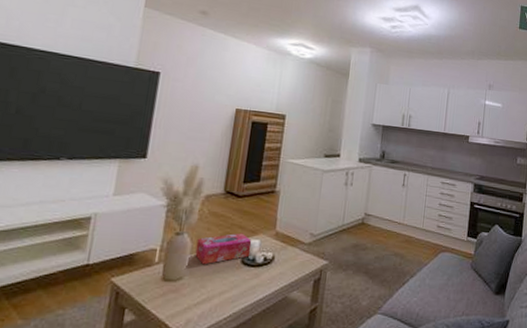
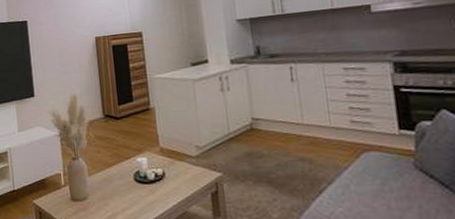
tissue box: present [195,233,252,265] -> none [91,152,141,185]

